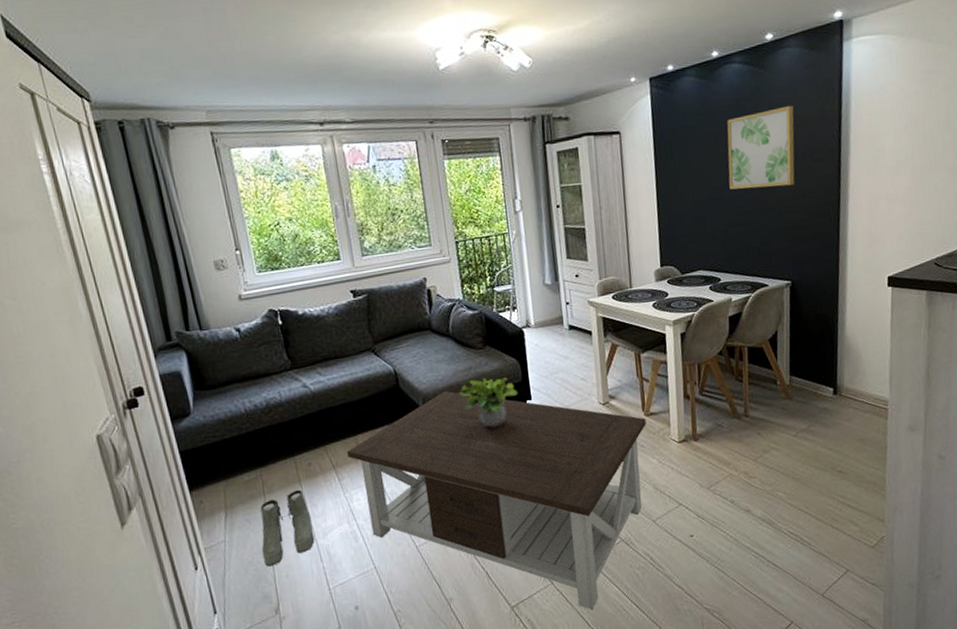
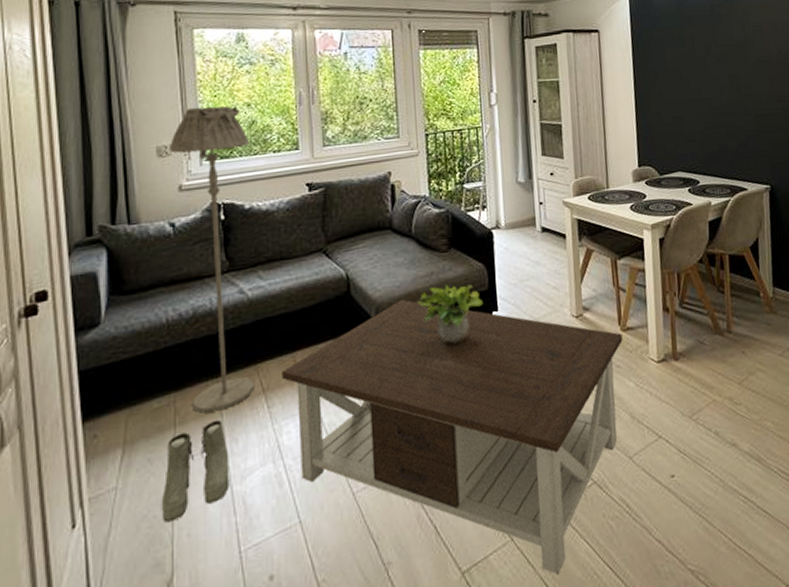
floor lamp: none [224,221,326,484] -> present [169,106,254,413]
wall art: present [727,105,795,190] -> none [702,12,770,91]

